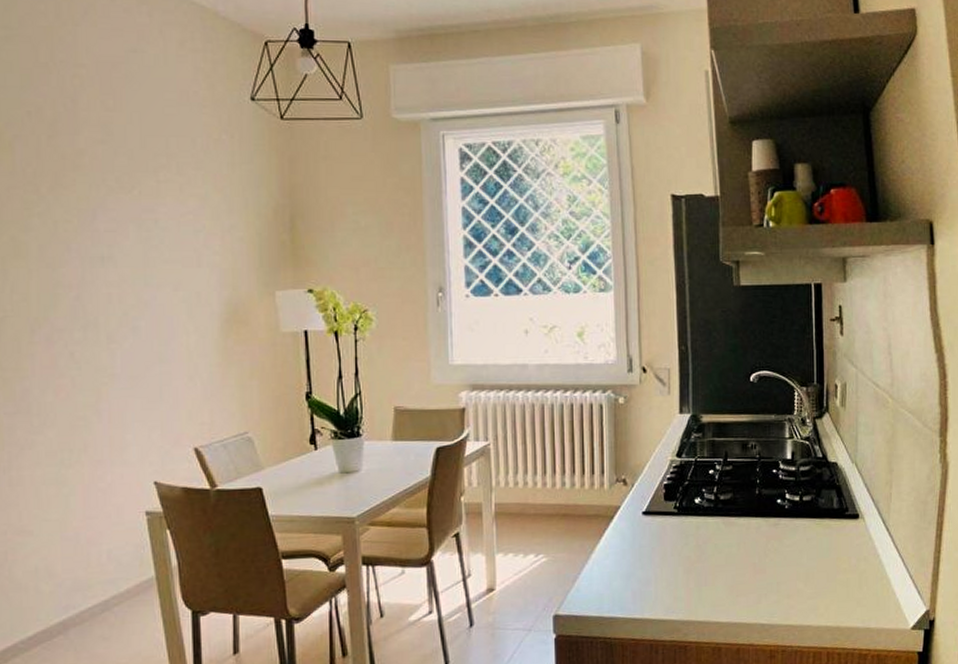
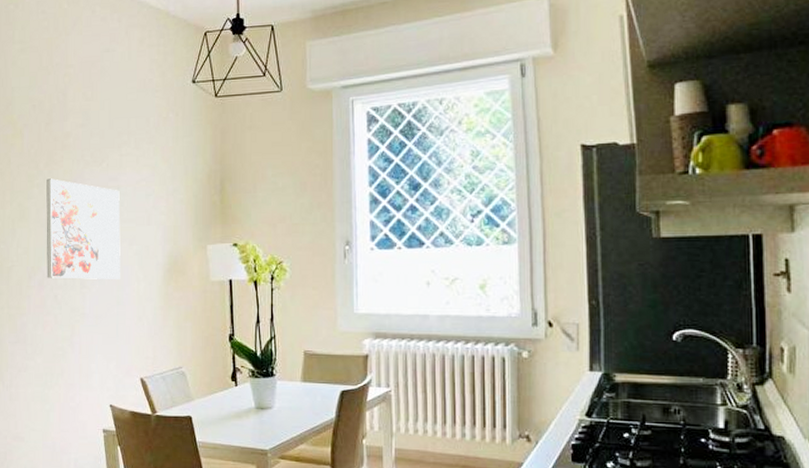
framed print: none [52,206,163,333] -> present [46,178,121,279]

